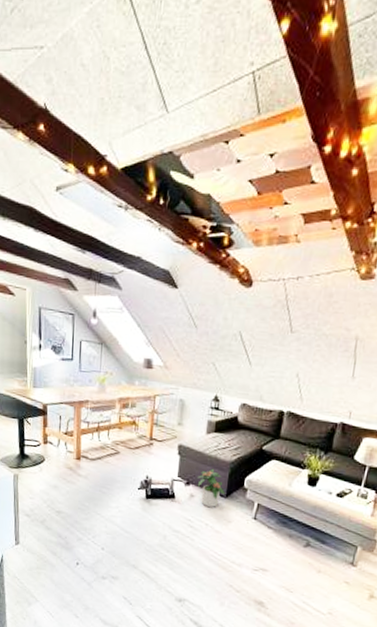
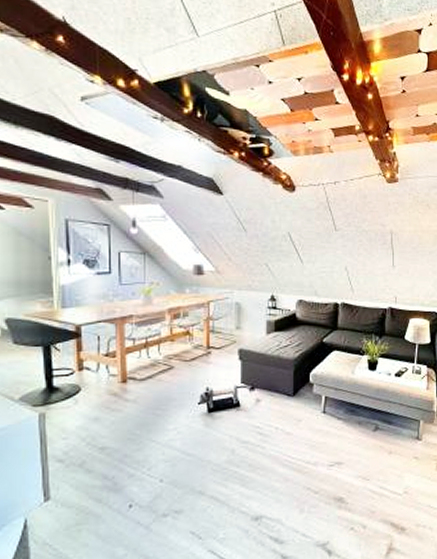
potted plant: present [197,468,225,507] -> none [262,368,292,409]

